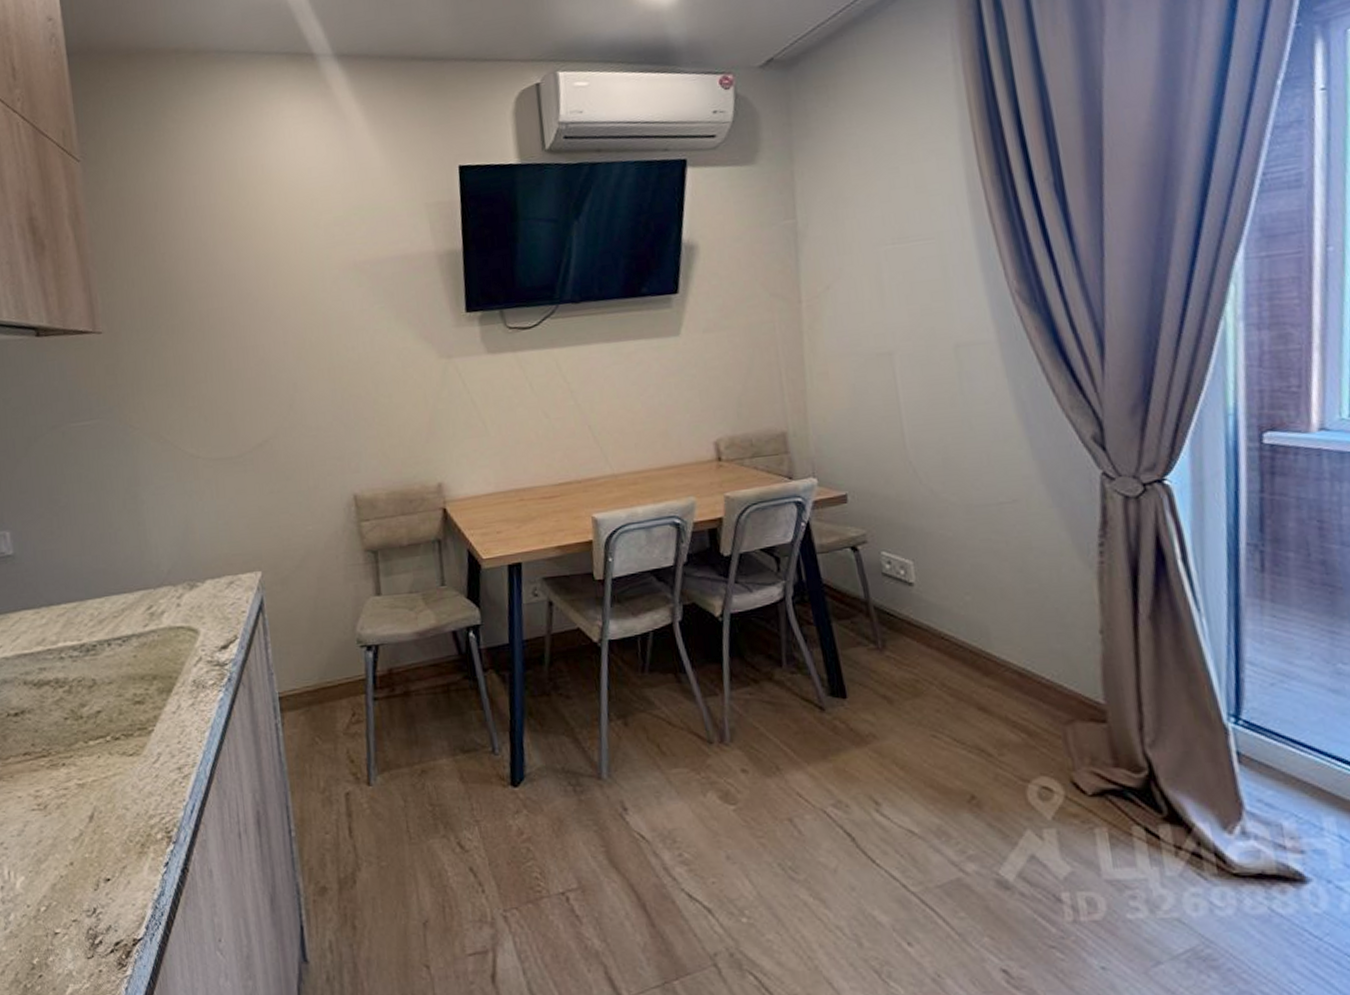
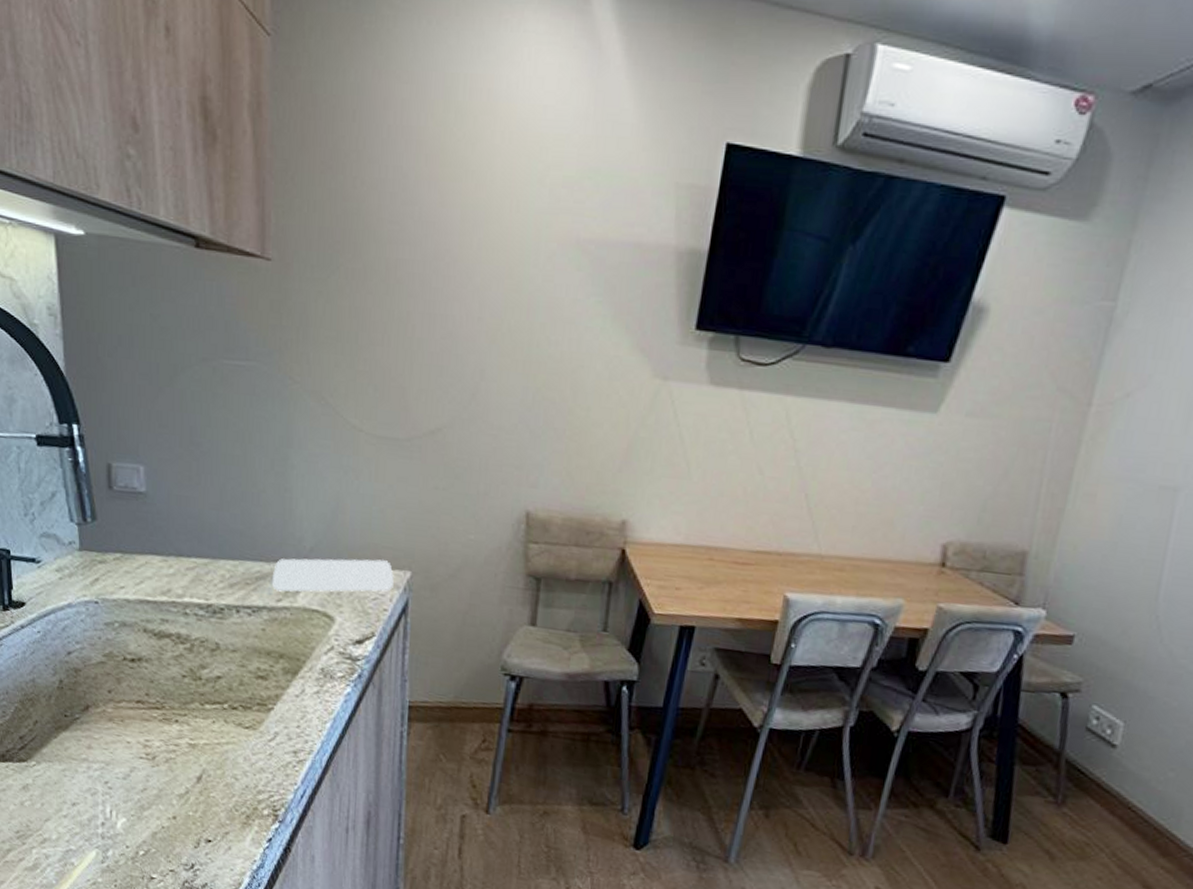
wireless charger: none [137,566,248,617] -> present [273,558,394,592]

